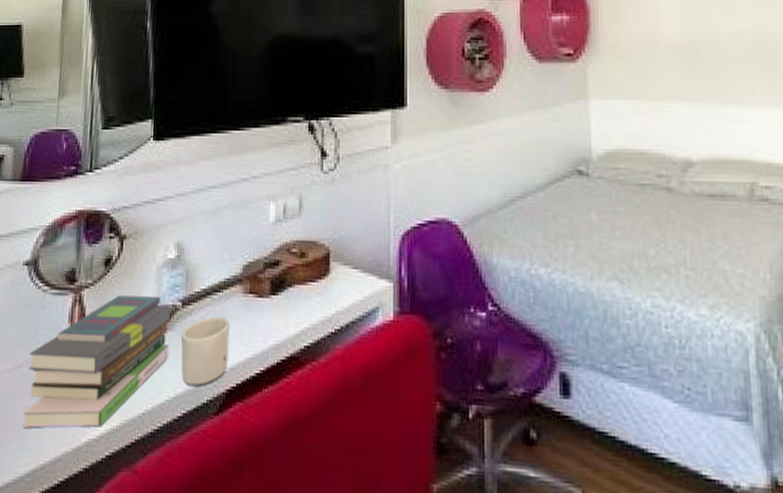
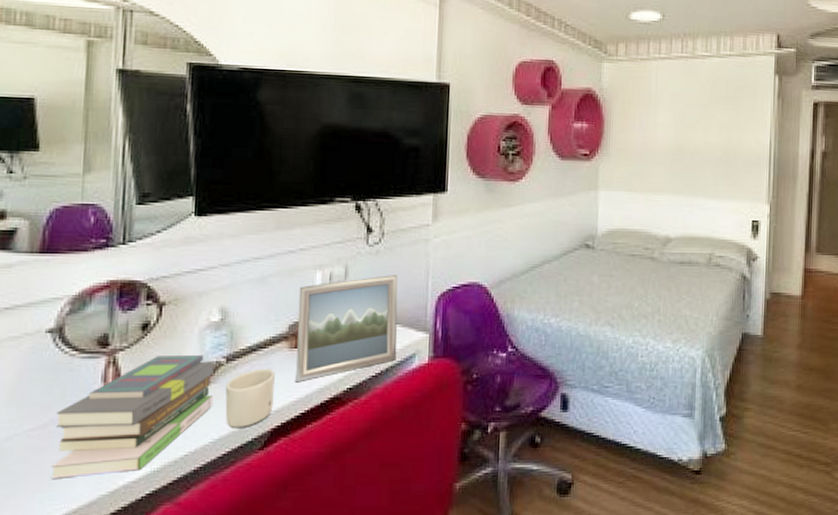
picture frame: none [250,207,358,336] -> present [296,274,398,383]

